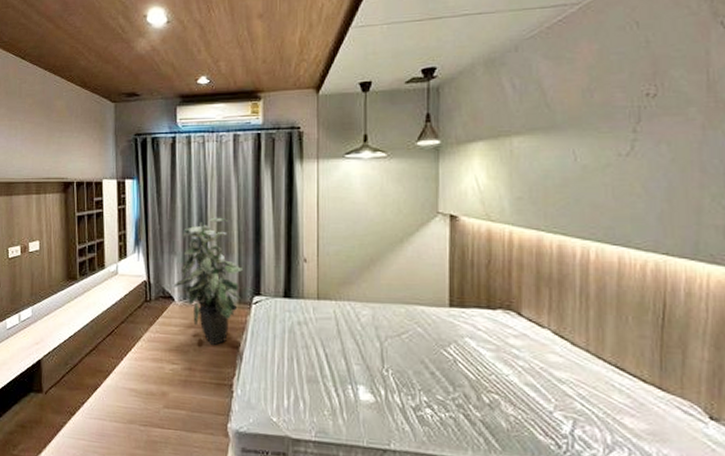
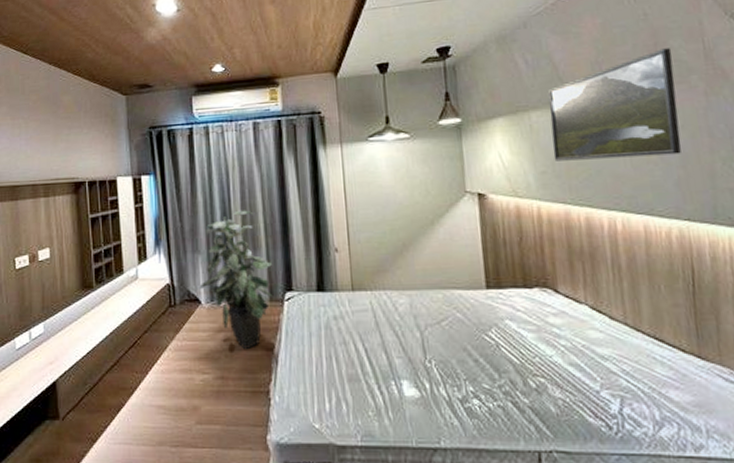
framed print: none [531,78,672,188] -> present [547,48,682,161]

